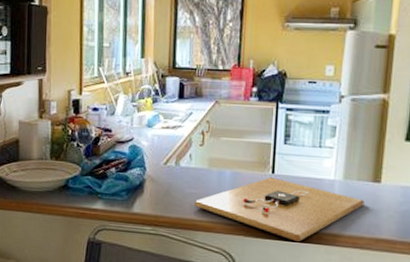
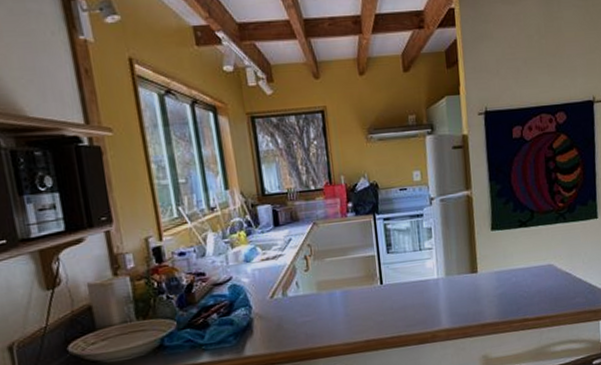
cutting board: present [194,177,365,243] -> none [309,288,467,346]

